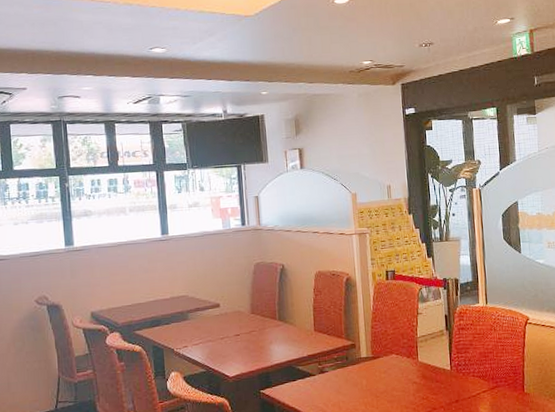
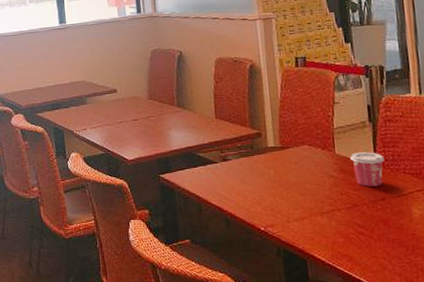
cup: none [430,358,458,391] -> present [350,152,385,187]

